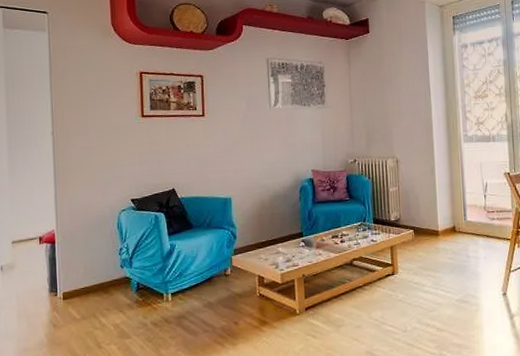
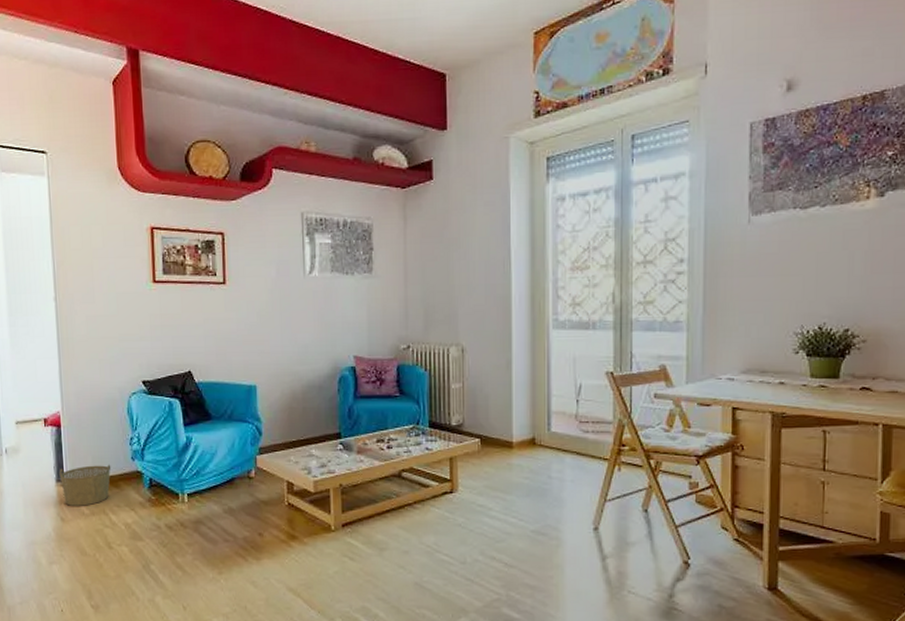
basket: none [52,273,102,314] -> present [59,464,111,507]

